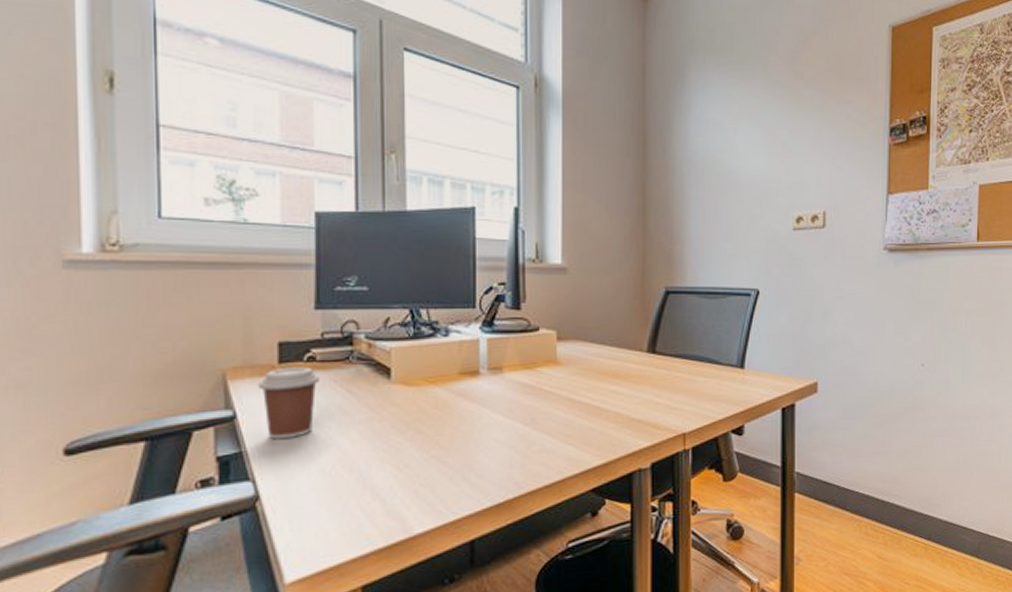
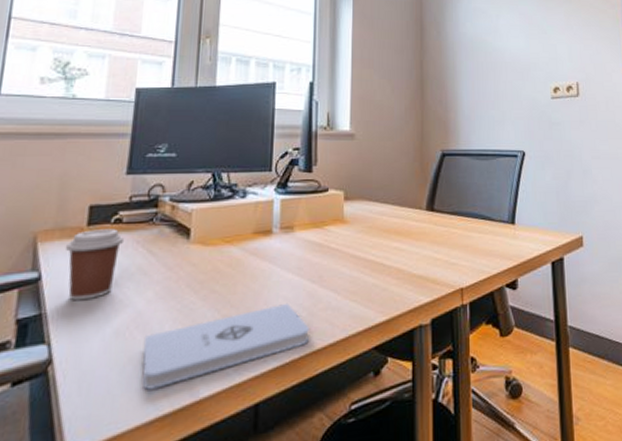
notepad: none [351,445,523,526] -> present [142,303,309,390]

